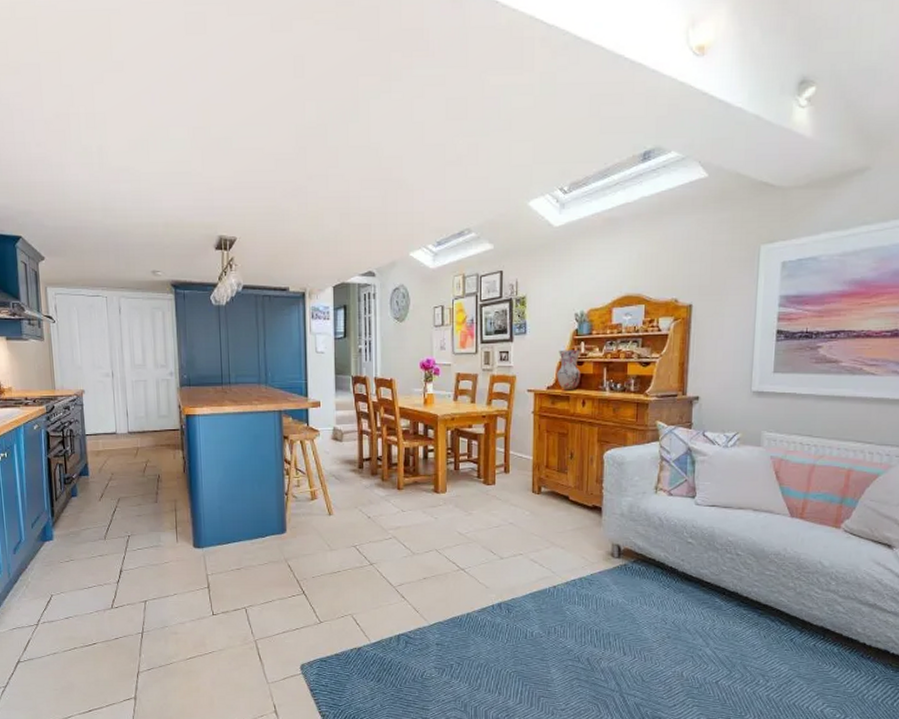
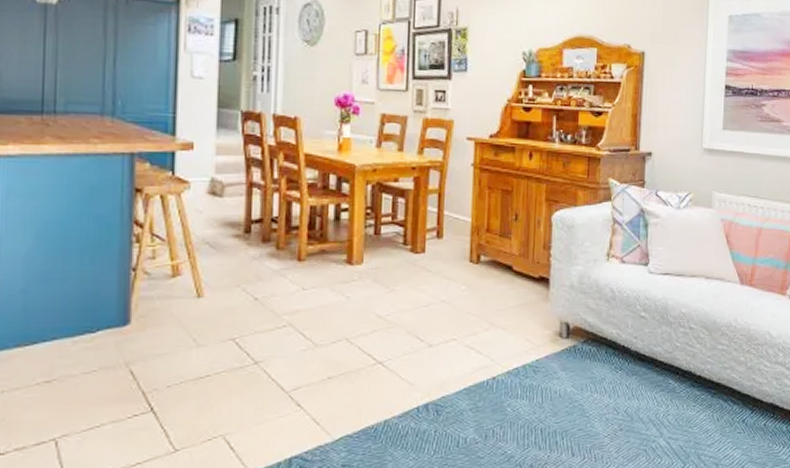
vase: present [557,350,581,391] -> none [501,92,528,140]

